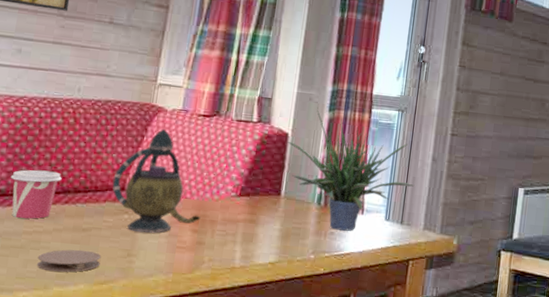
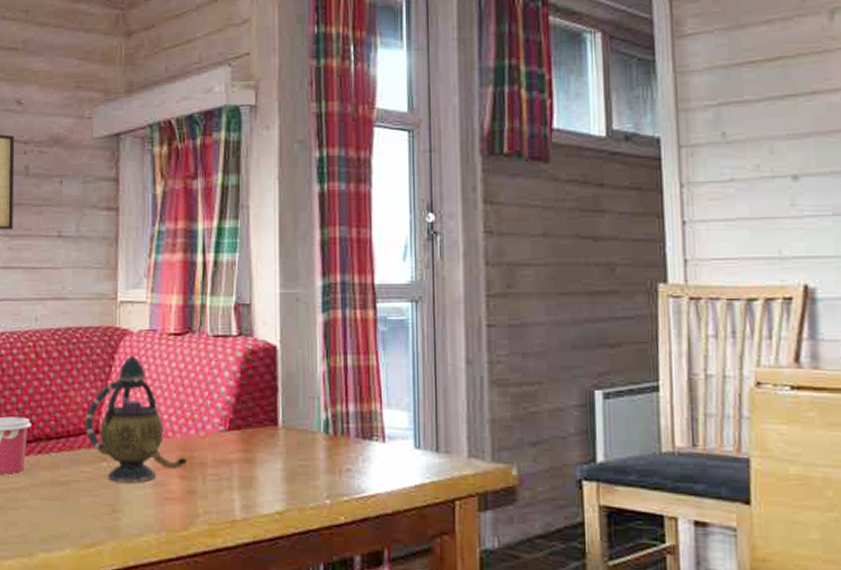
coaster: present [36,249,102,272] -> none [18,507,84,535]
potted plant: present [287,107,415,231] -> none [277,308,447,466]

